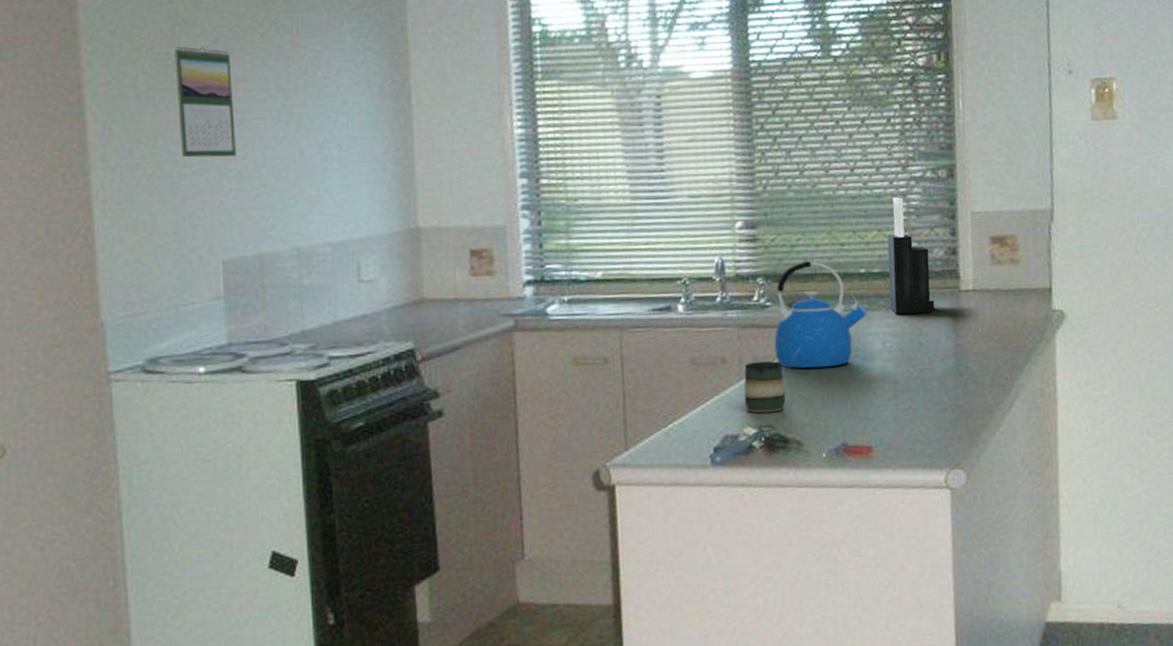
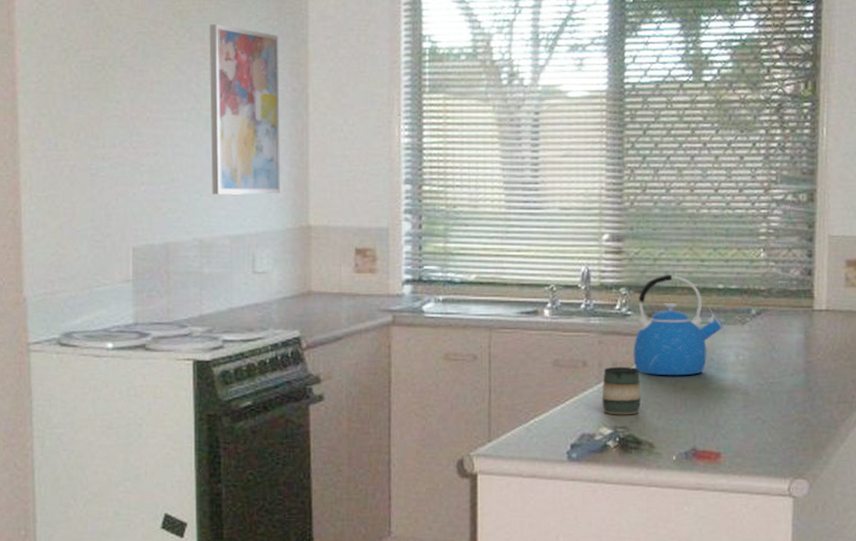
calendar: present [174,46,236,158] -> none [98,50,149,153]
wall art: none [297,13,384,199] -> present [209,23,280,194]
knife block: present [887,197,935,314] -> none [744,218,788,329]

